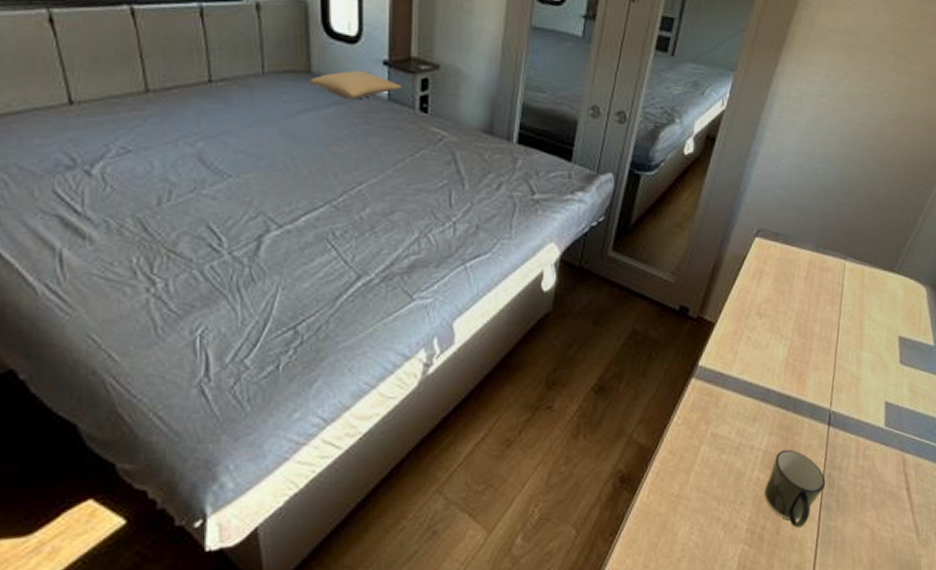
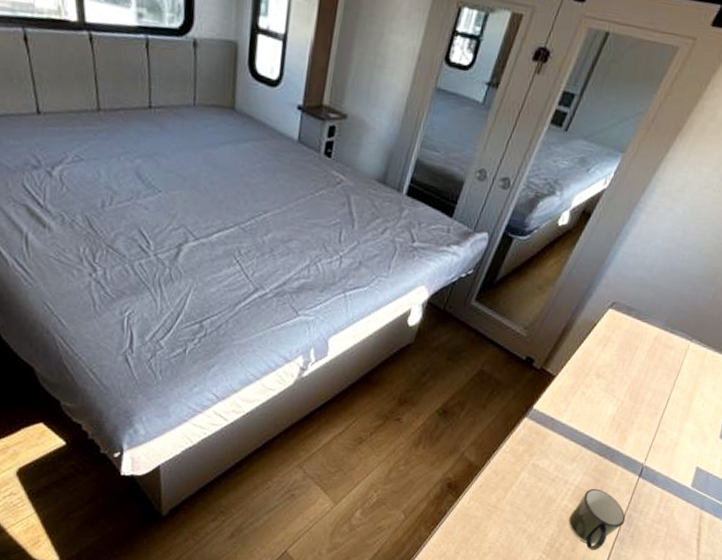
pillow: present [309,71,401,100] -> none [232,111,311,138]

